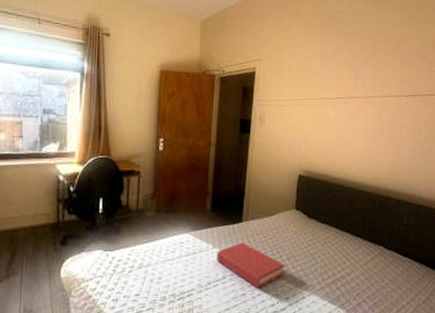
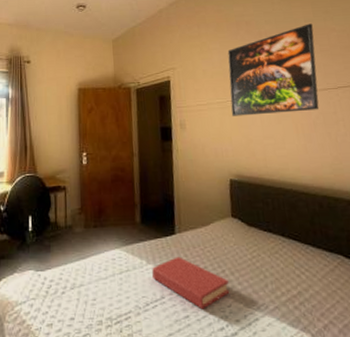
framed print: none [309,28,398,116] -> present [227,23,320,116]

